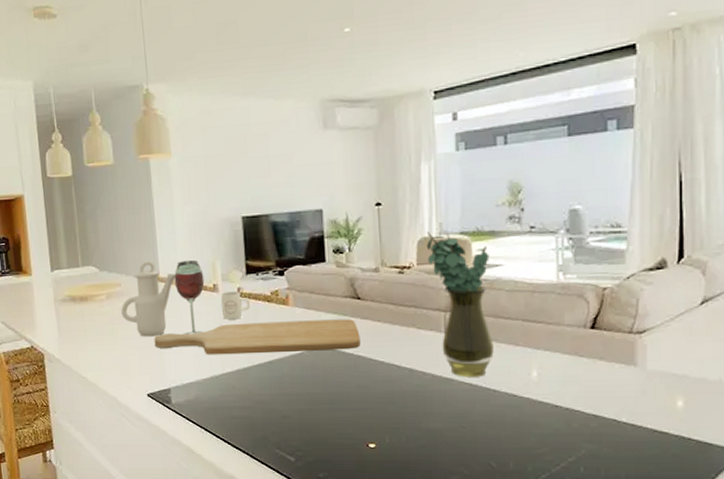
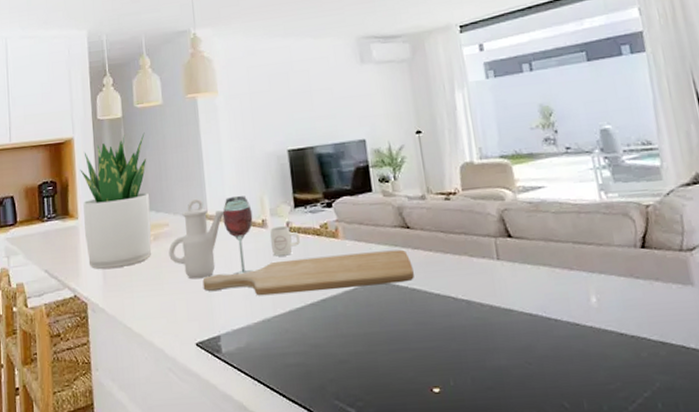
planter: none [31,193,104,324] -> present [80,132,152,270]
vase: present [426,232,494,377] -> none [468,157,550,307]

